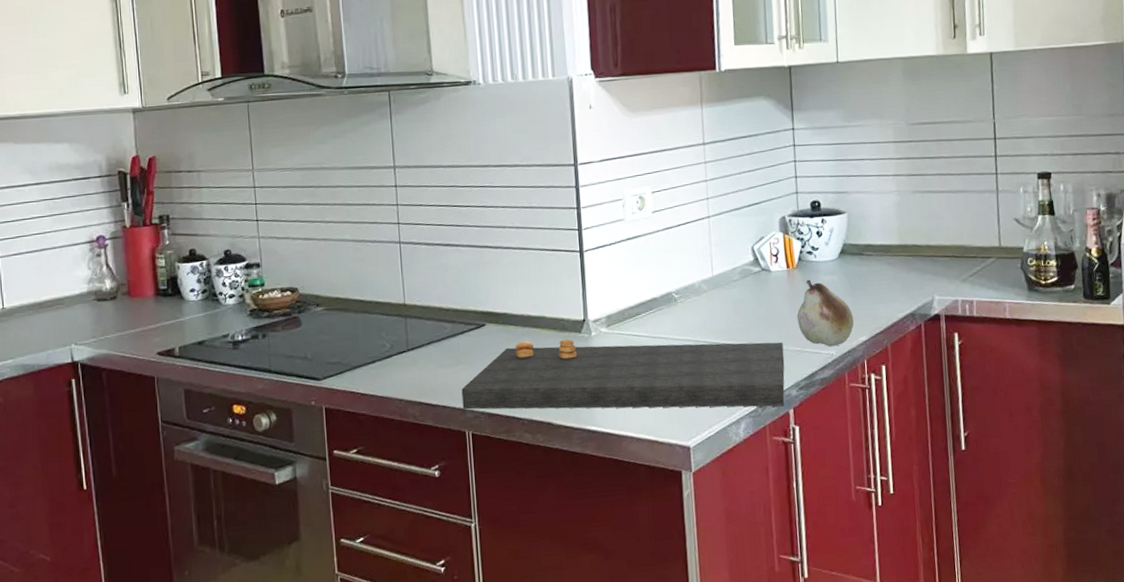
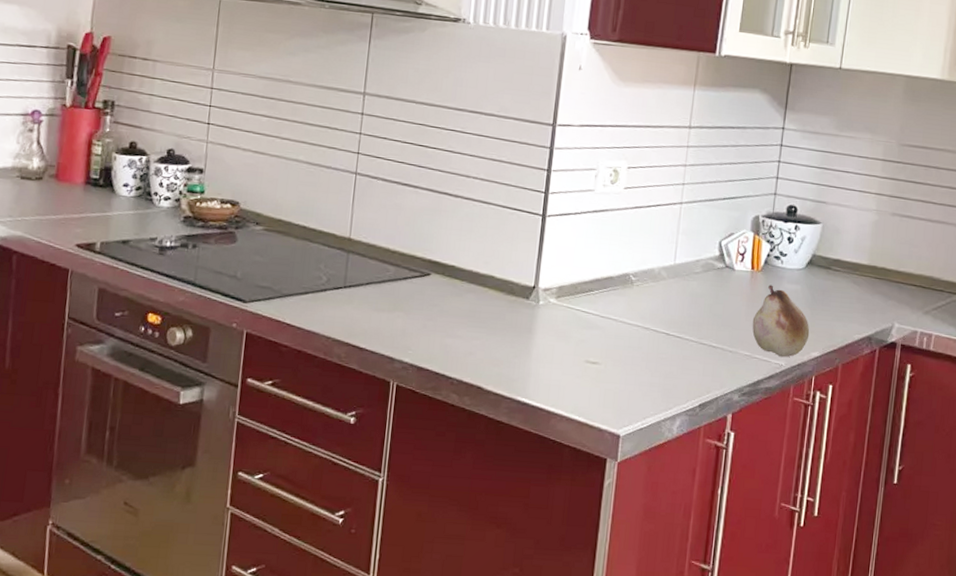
cutting board: present [461,339,785,410] -> none [391,297,734,410]

